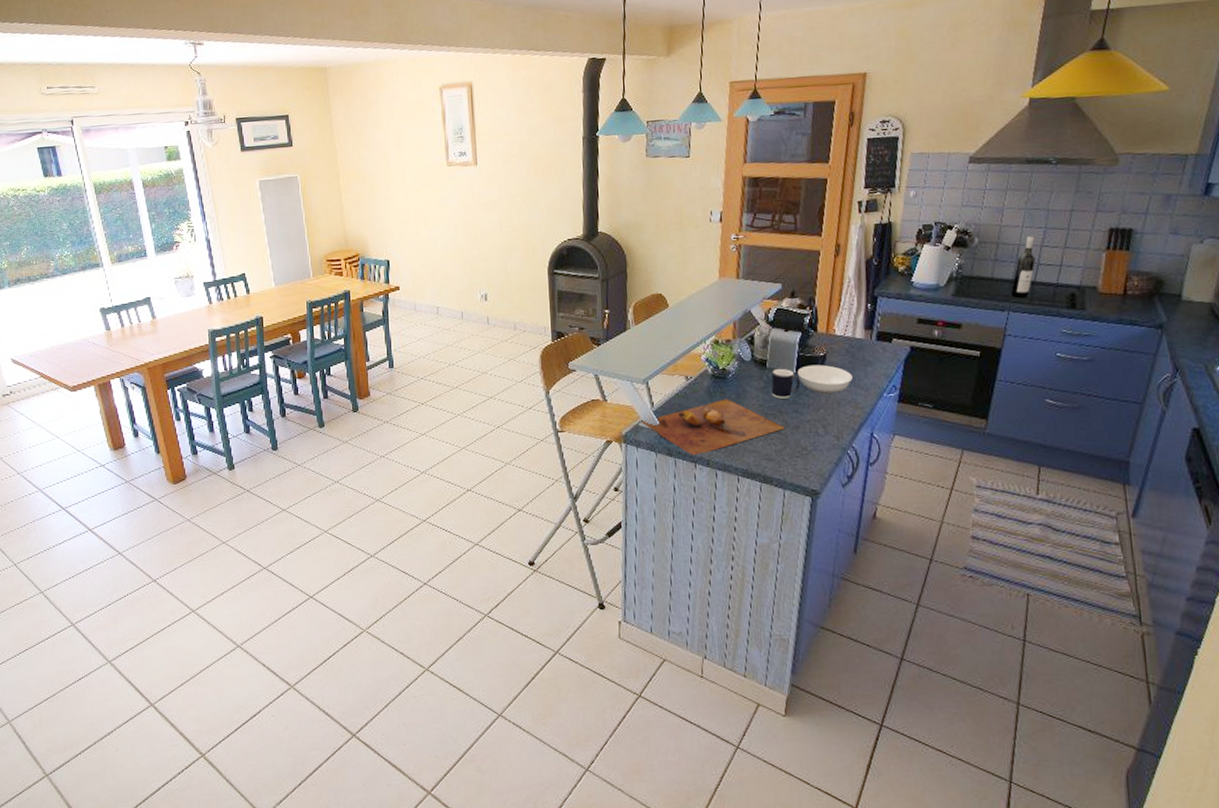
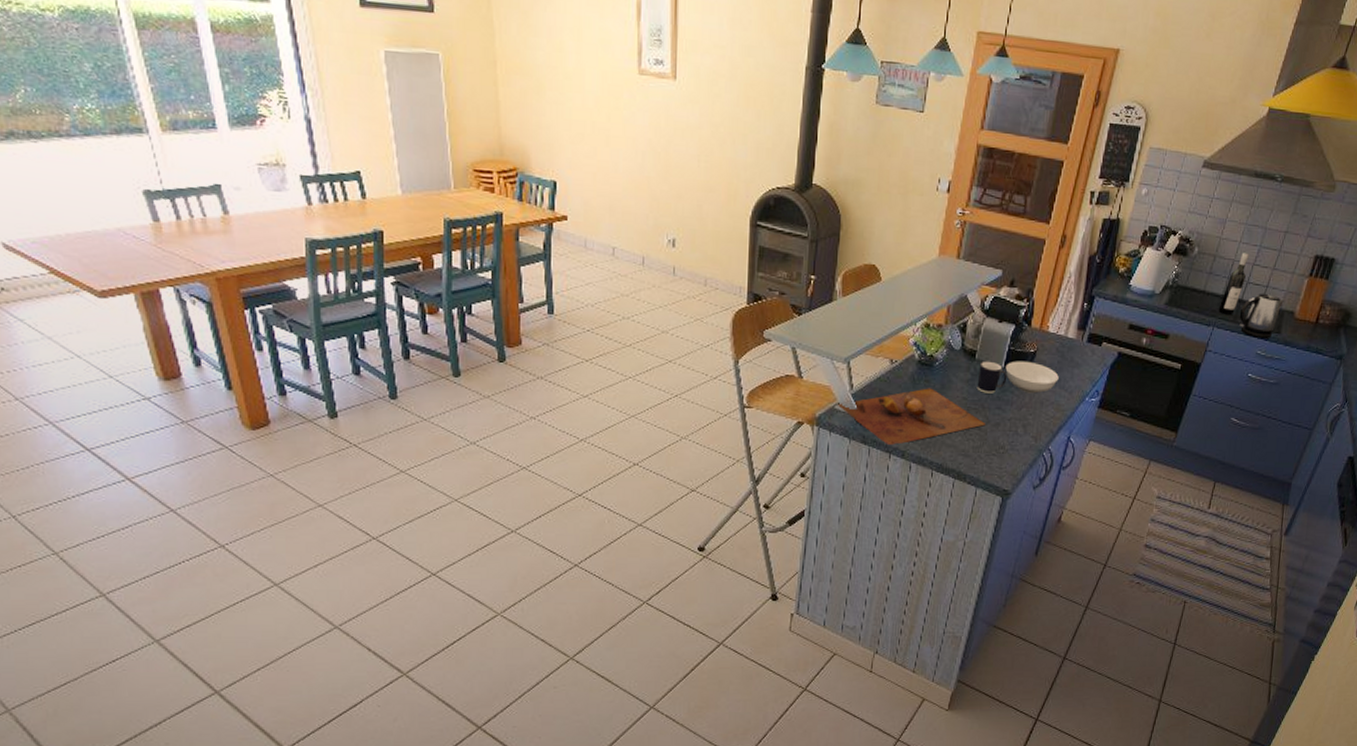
kettle: none [1035,271,1083,317] -> present [1239,293,1284,339]

